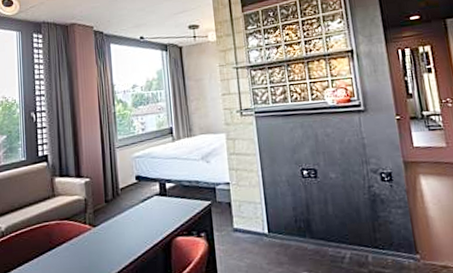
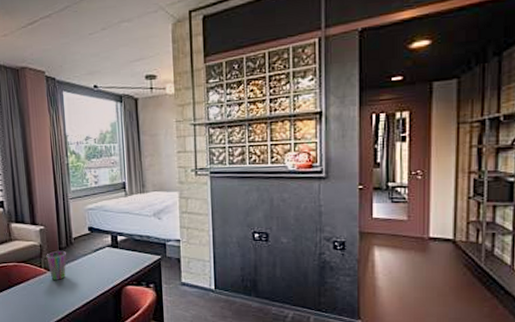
cup: none [91,204,113,237] -> present [46,251,67,280]

